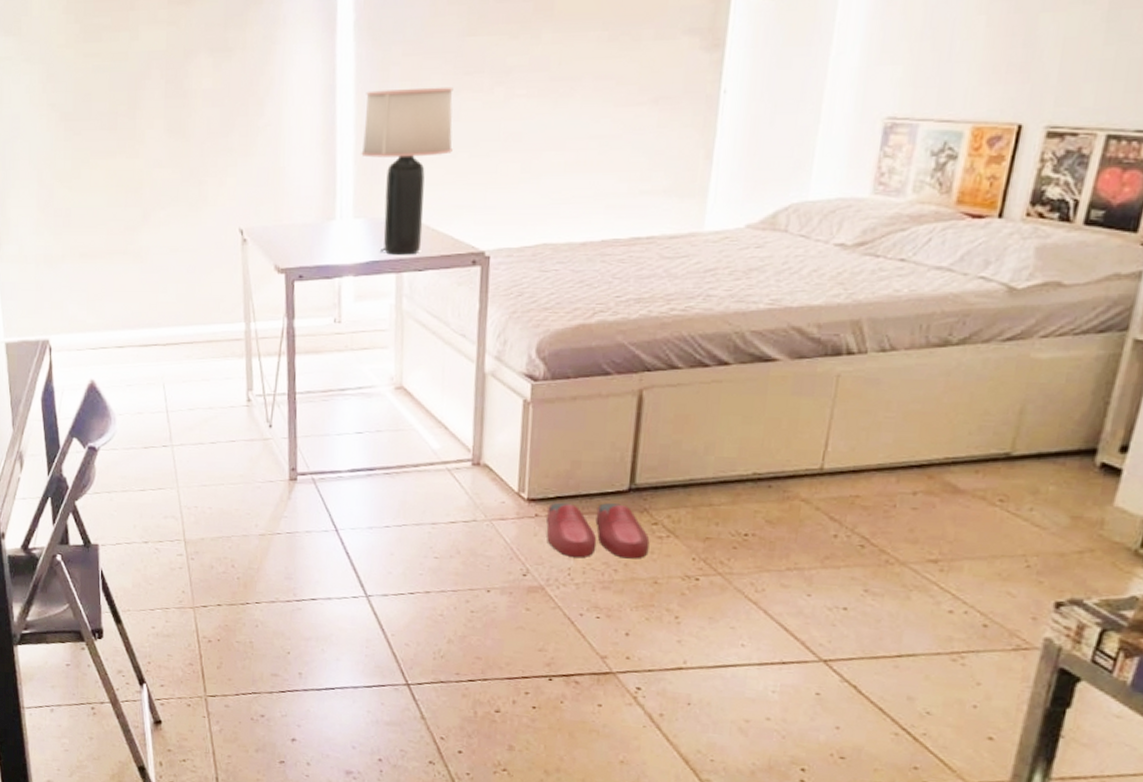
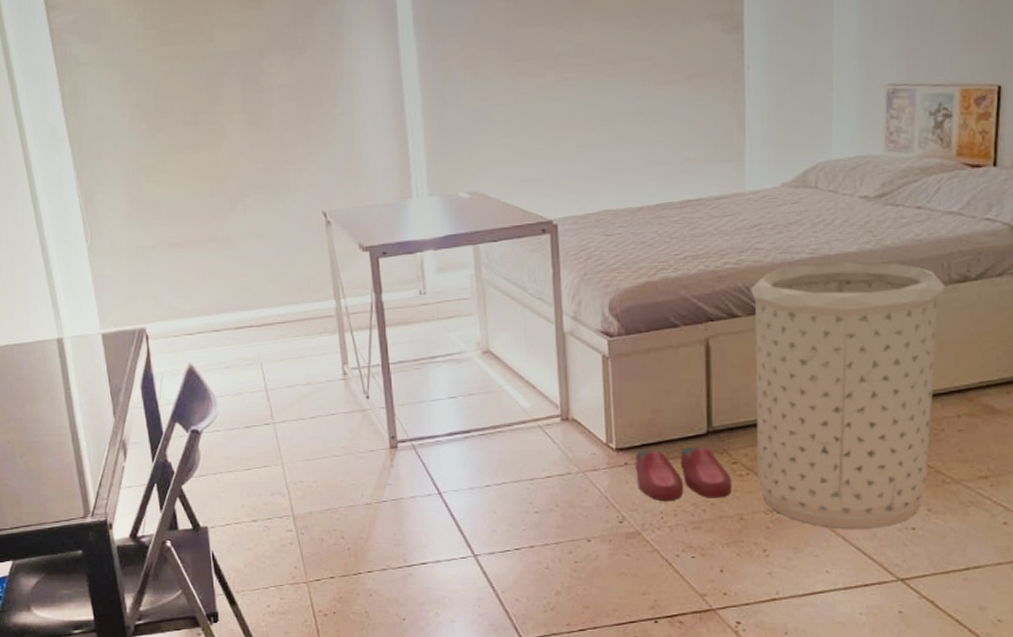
table lamp: present [361,86,454,255] -> none [430,73,514,228]
laundry basket: none [677,315,921,605] -> present [751,261,945,529]

